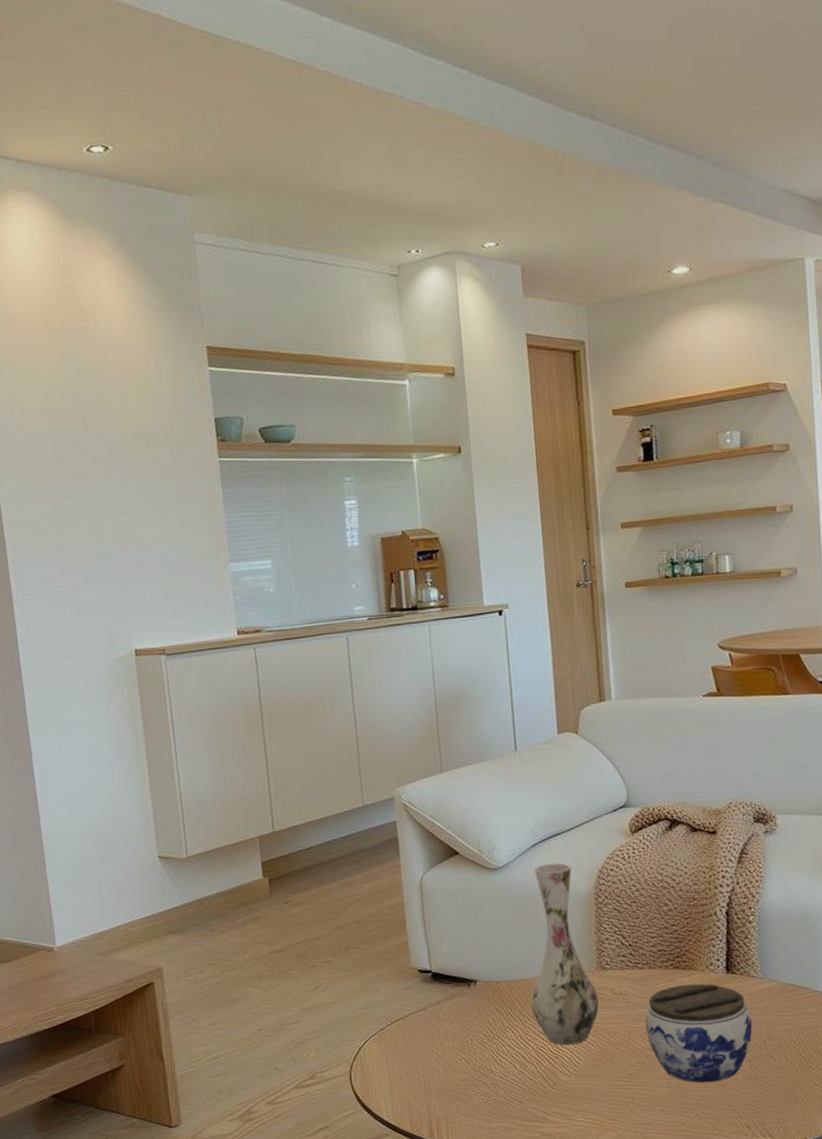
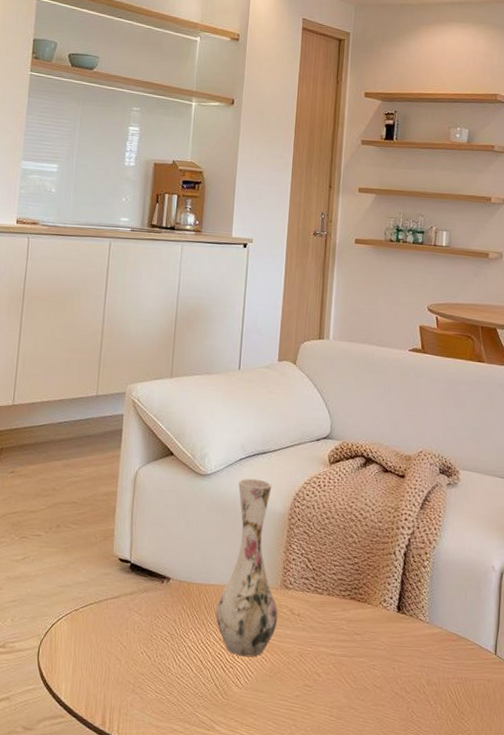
jar: present [645,983,753,1083] -> none [317,616,415,718]

